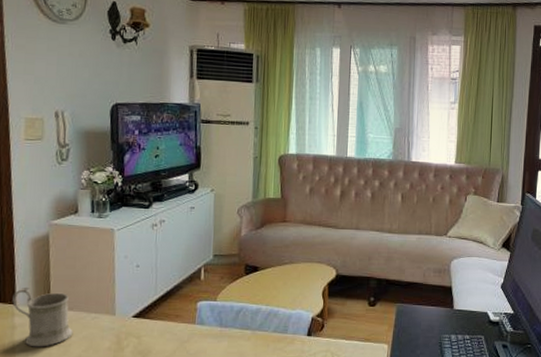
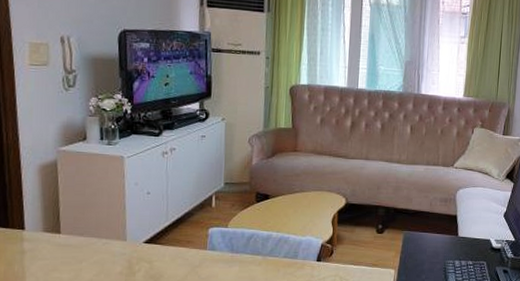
mug: present [12,288,73,347] -> none [21,213,84,272]

